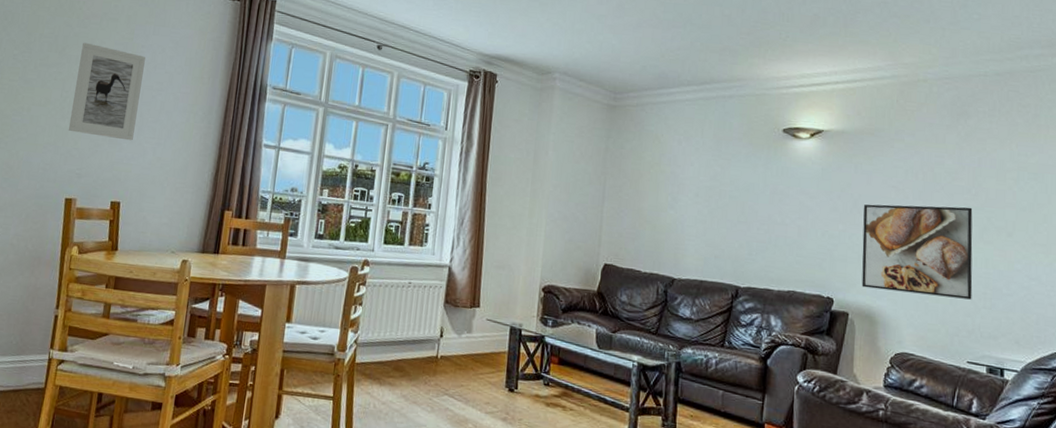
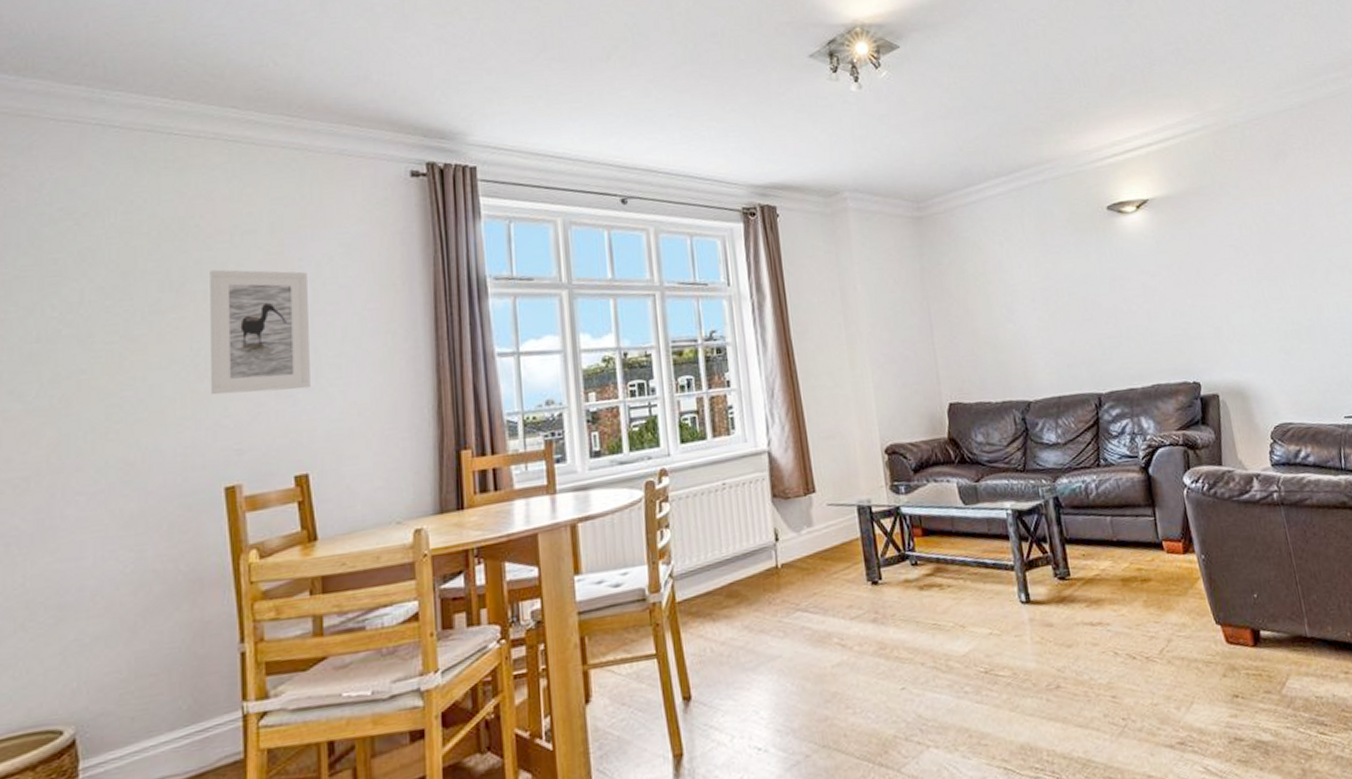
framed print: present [861,204,973,300] -> none [1206,251,1334,363]

